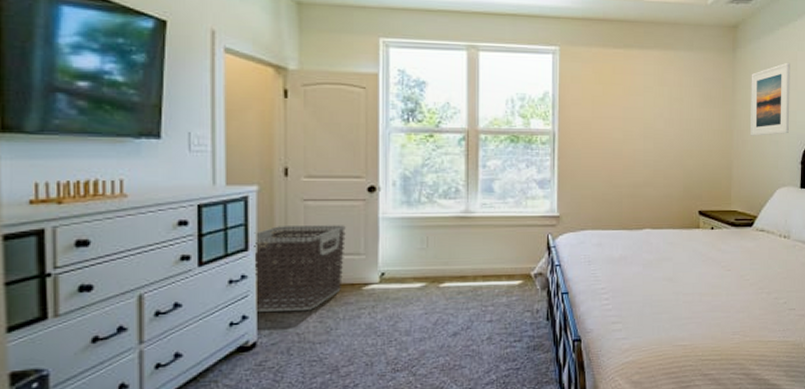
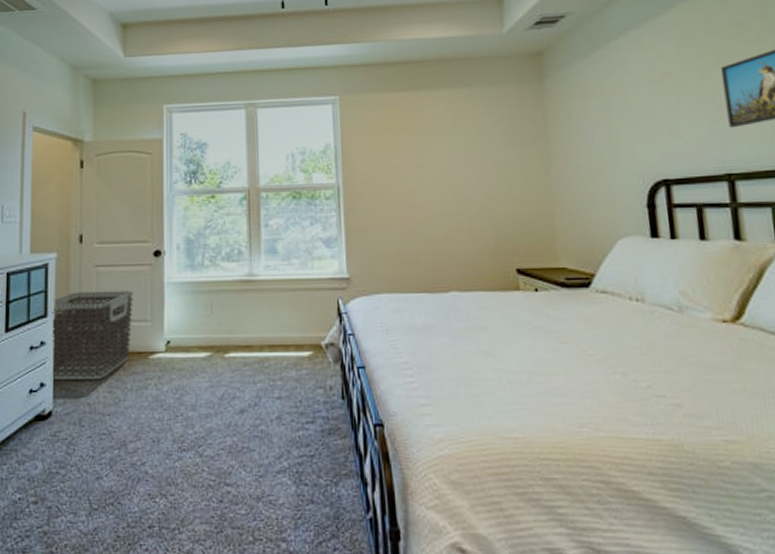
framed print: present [751,62,790,136] -> none [566,87,625,177]

